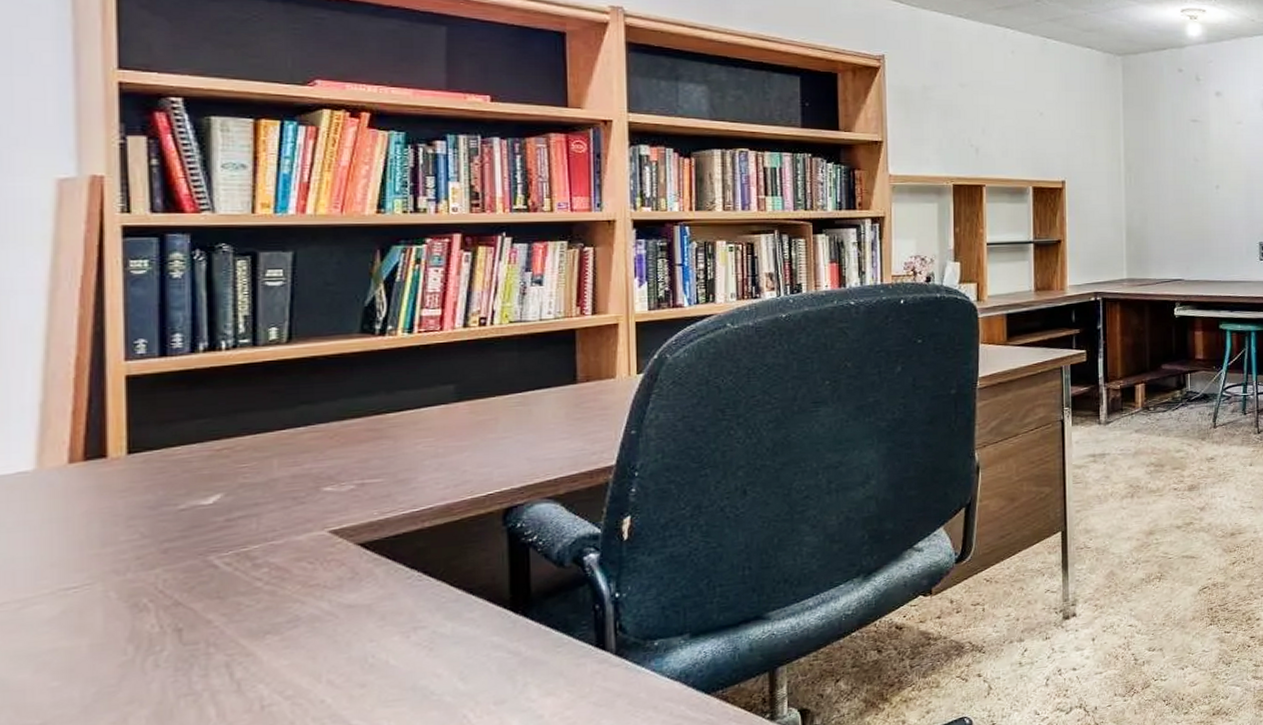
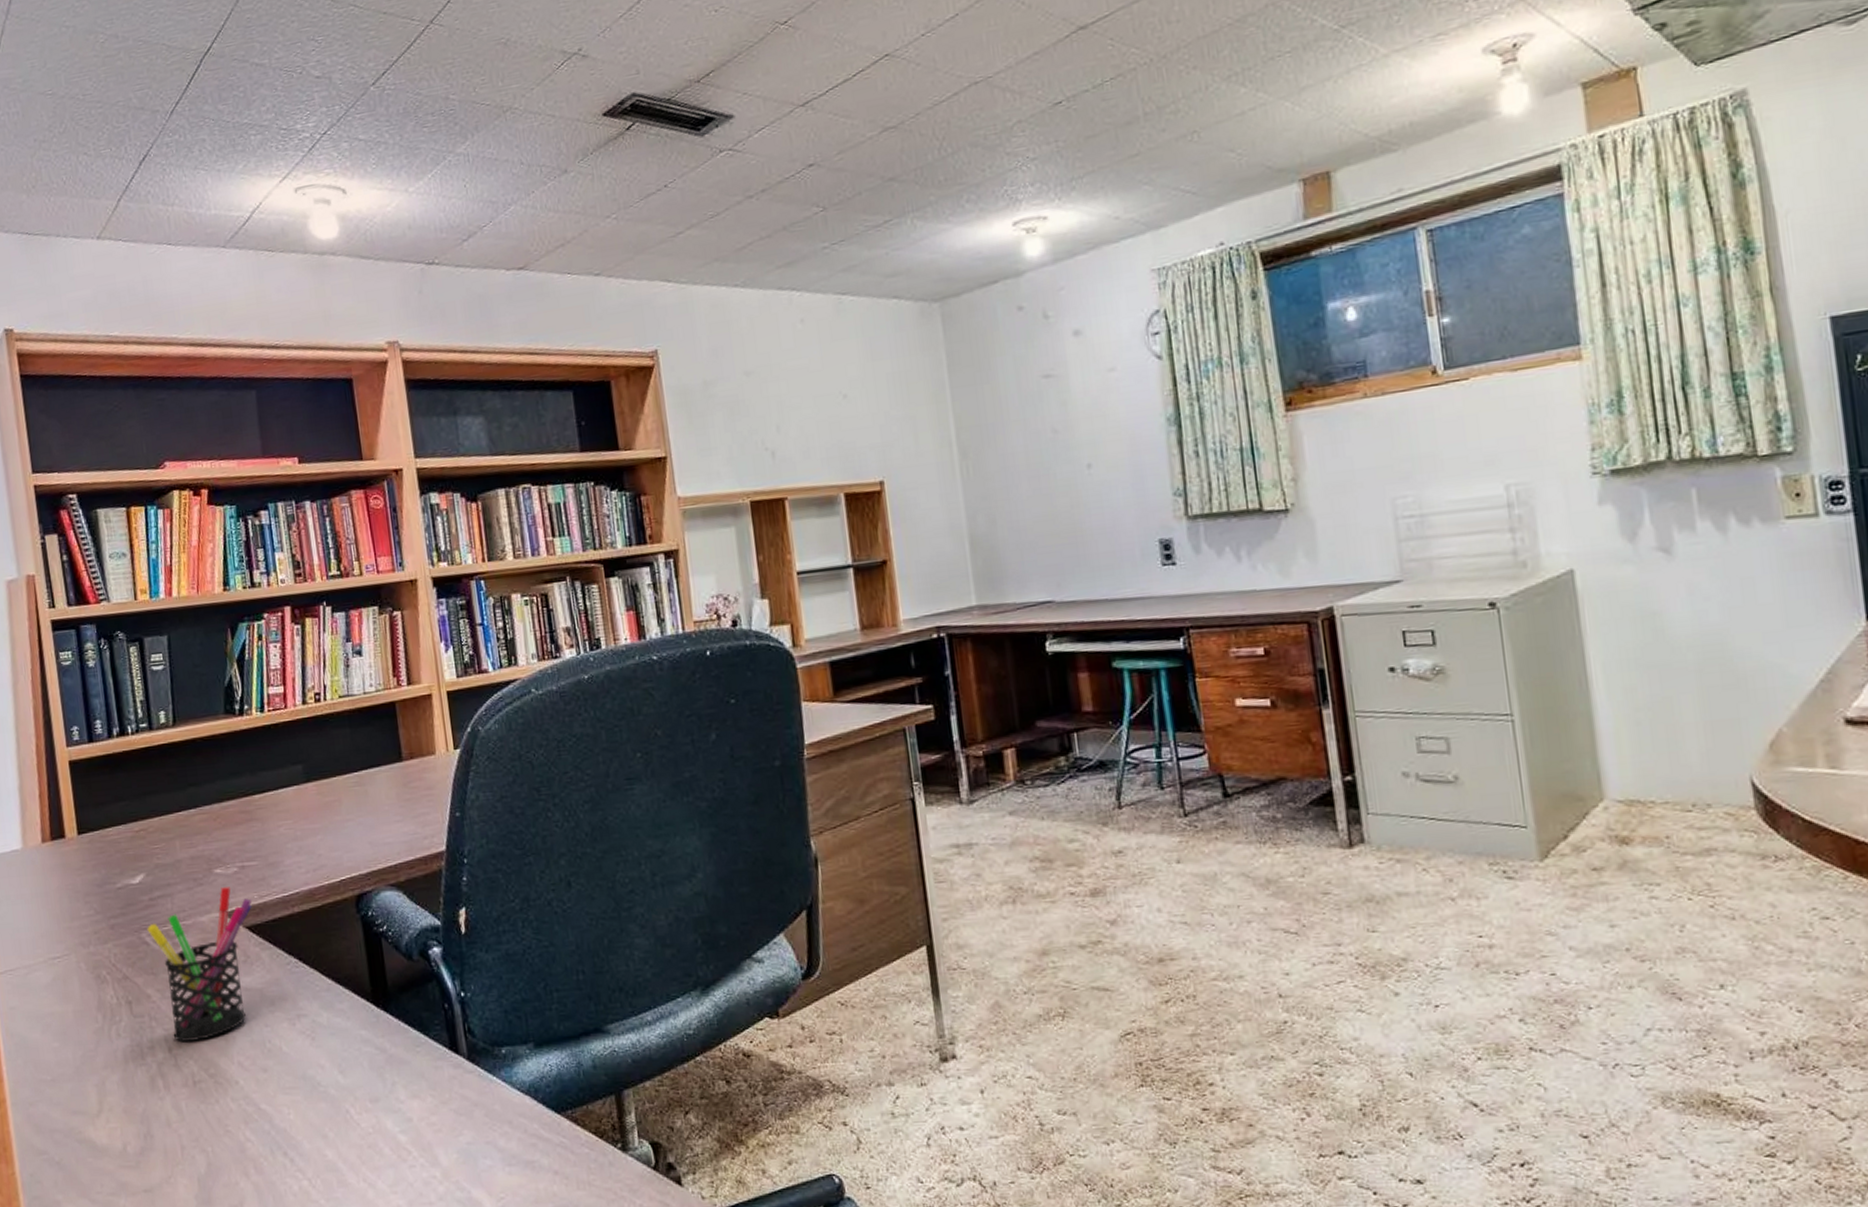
pen holder: none [217,504,369,666] -> present [147,887,252,1042]

